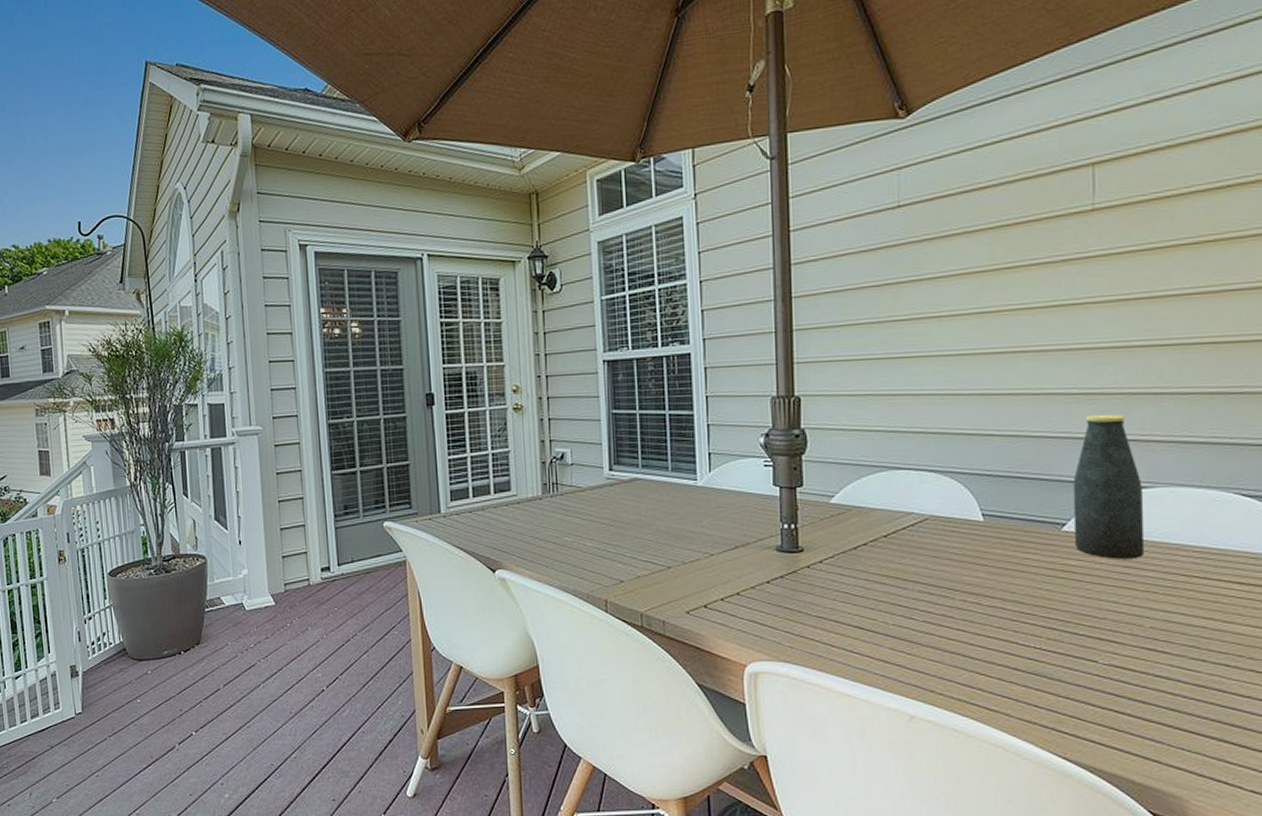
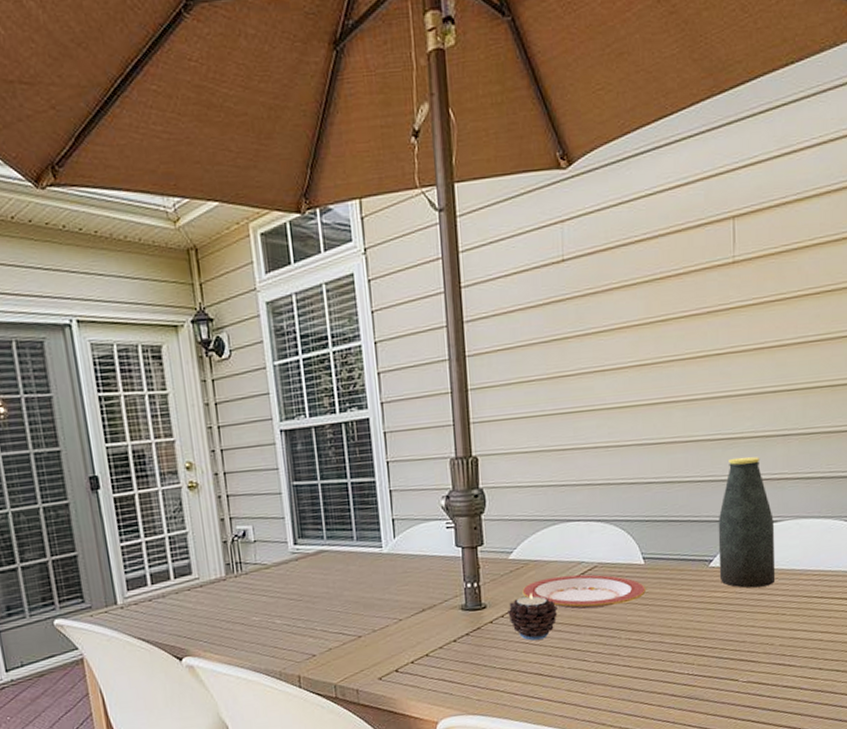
candle: none [827,541,882,591] -> present [508,594,558,641]
plate: none [843,525,985,564] -> present [522,574,646,610]

